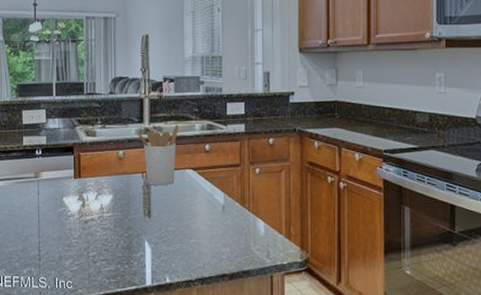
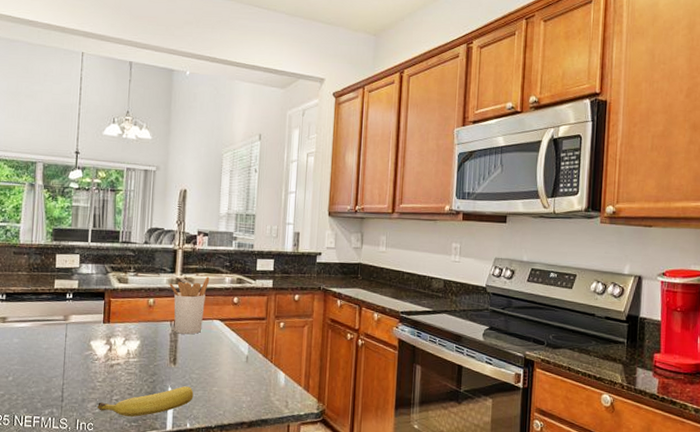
fruit: none [75,239,171,273] -> present [97,386,194,417]

